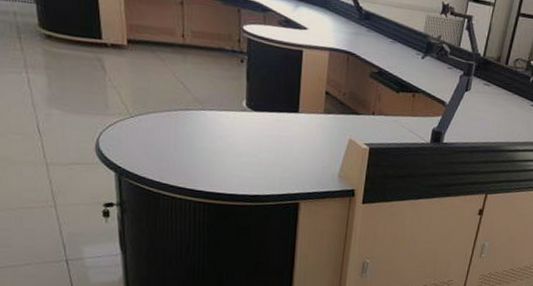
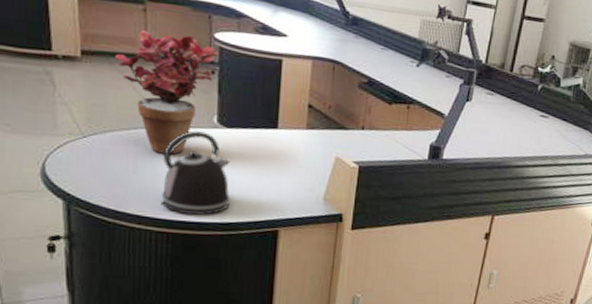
potted plant: none [157,22,247,134] -> present [115,30,219,155]
kettle: none [198,113,258,188] -> present [160,131,231,215]

